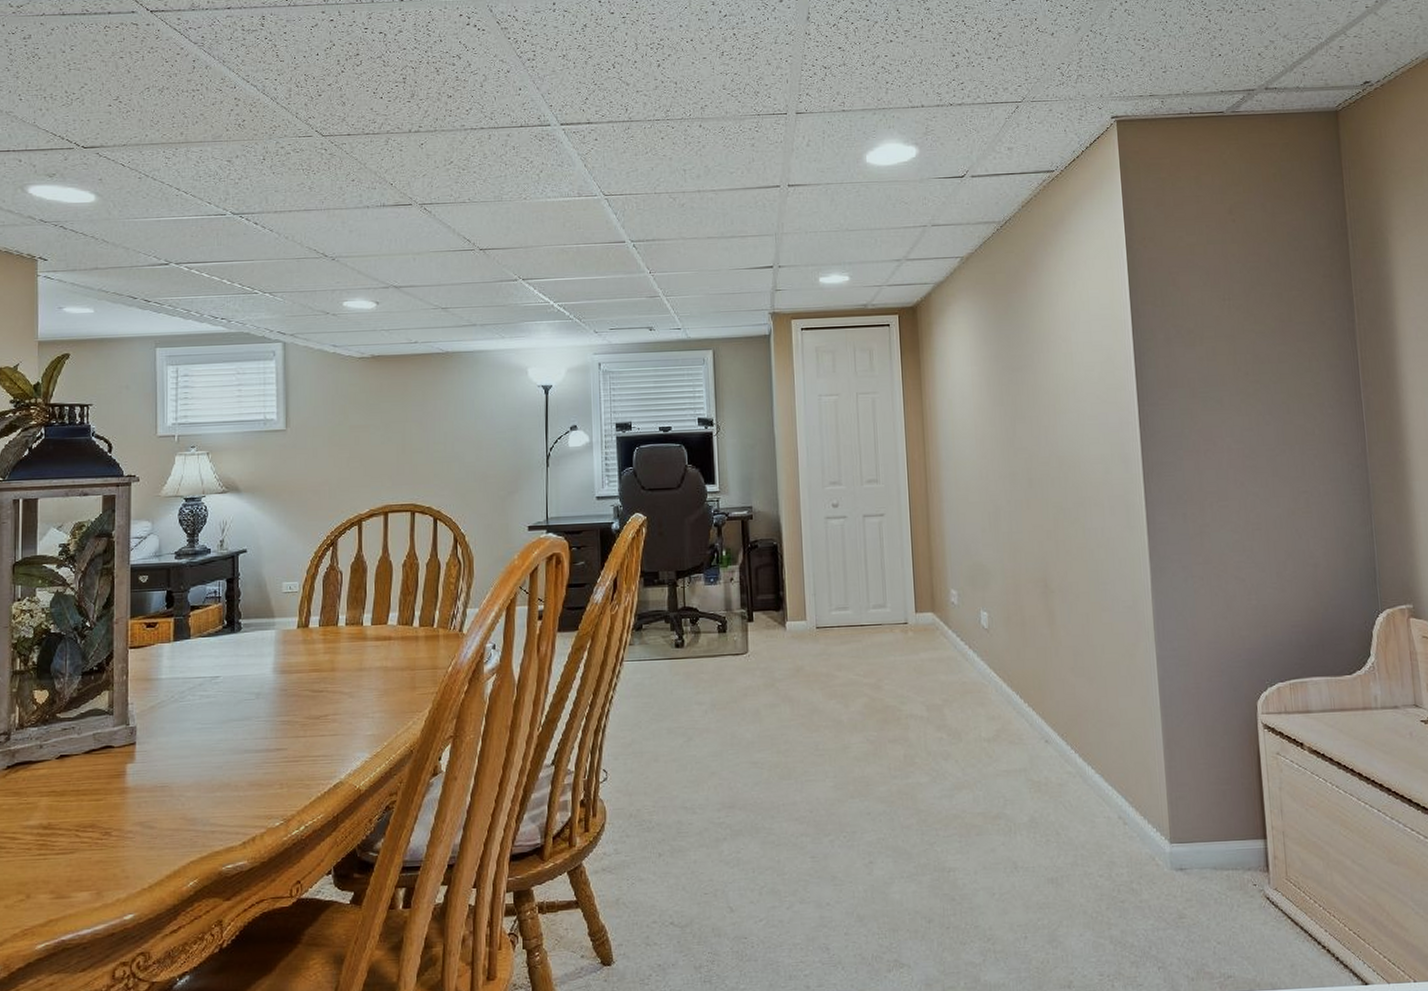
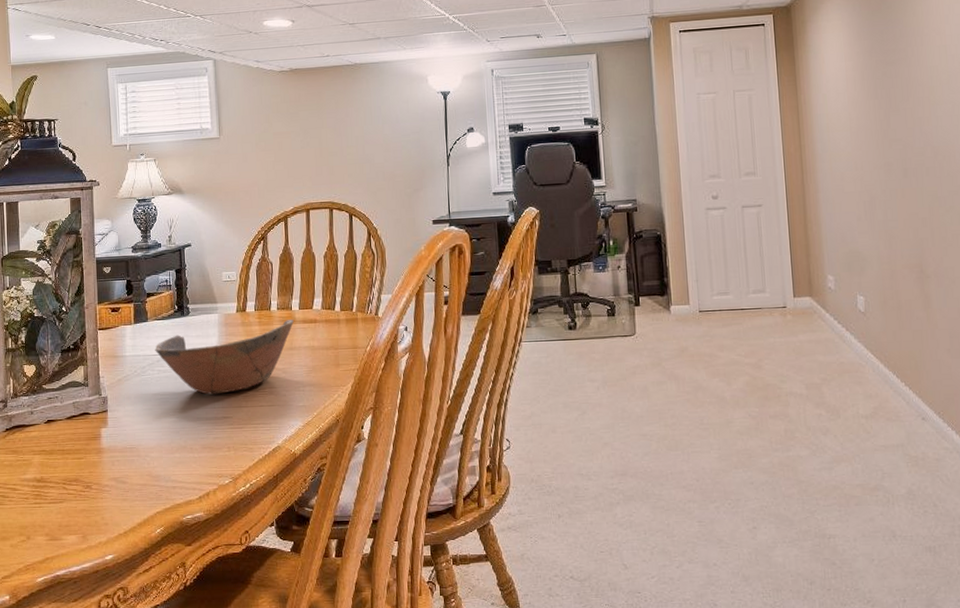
bowl: none [197,637,365,723] -> present [155,320,294,395]

